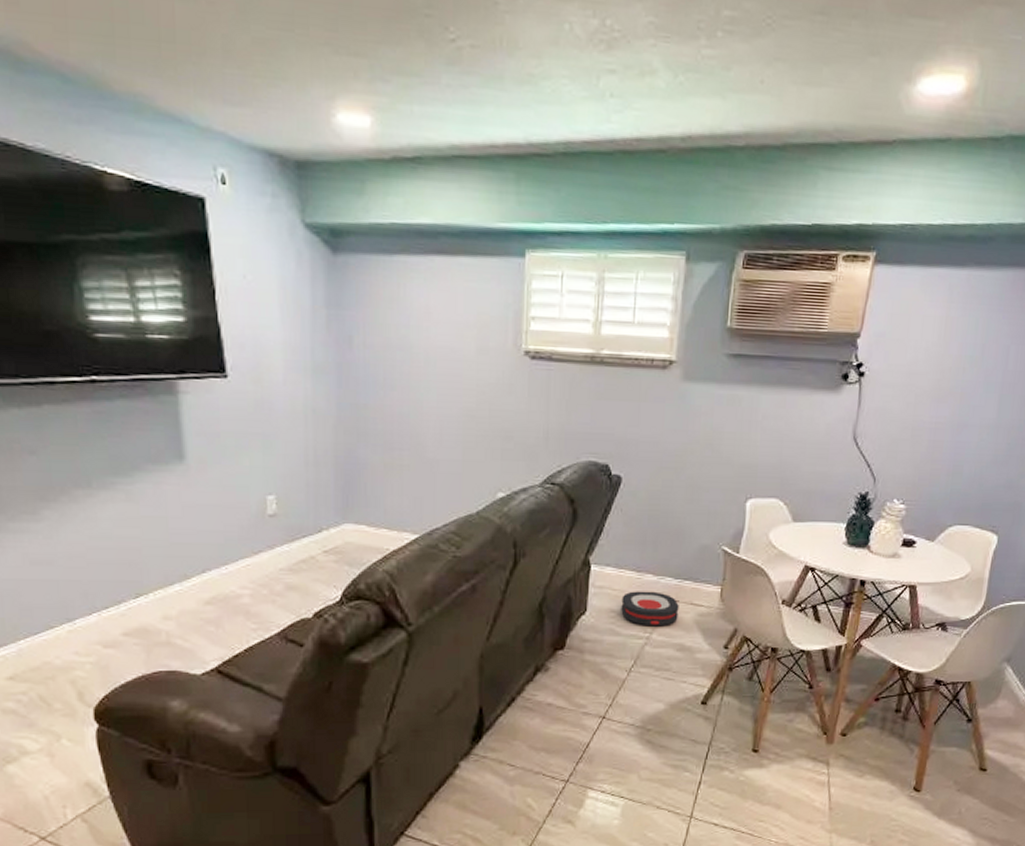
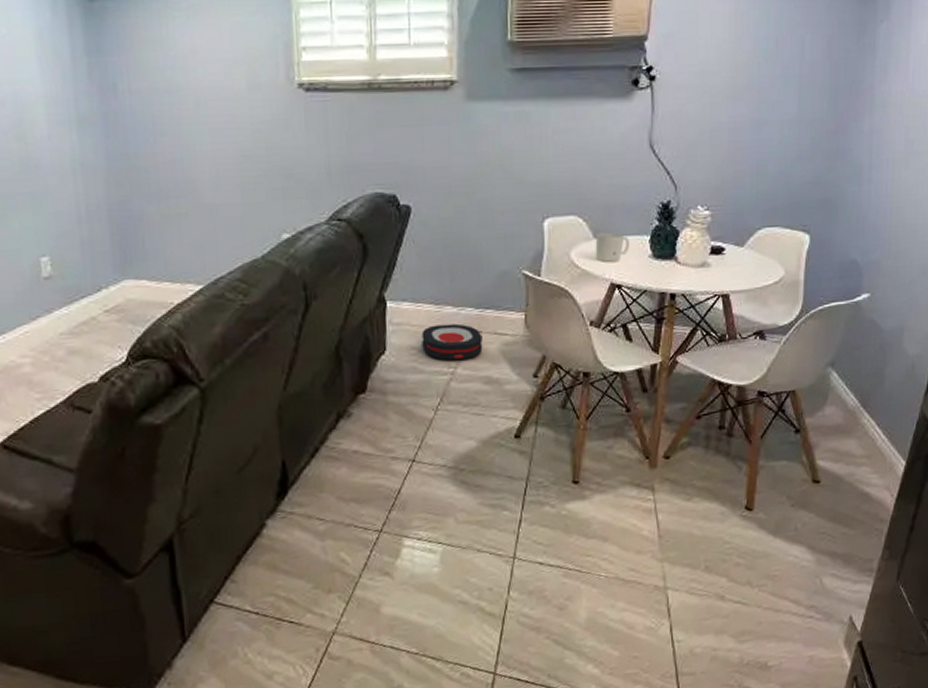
mug: none [792,516,826,547] -> present [595,232,629,263]

